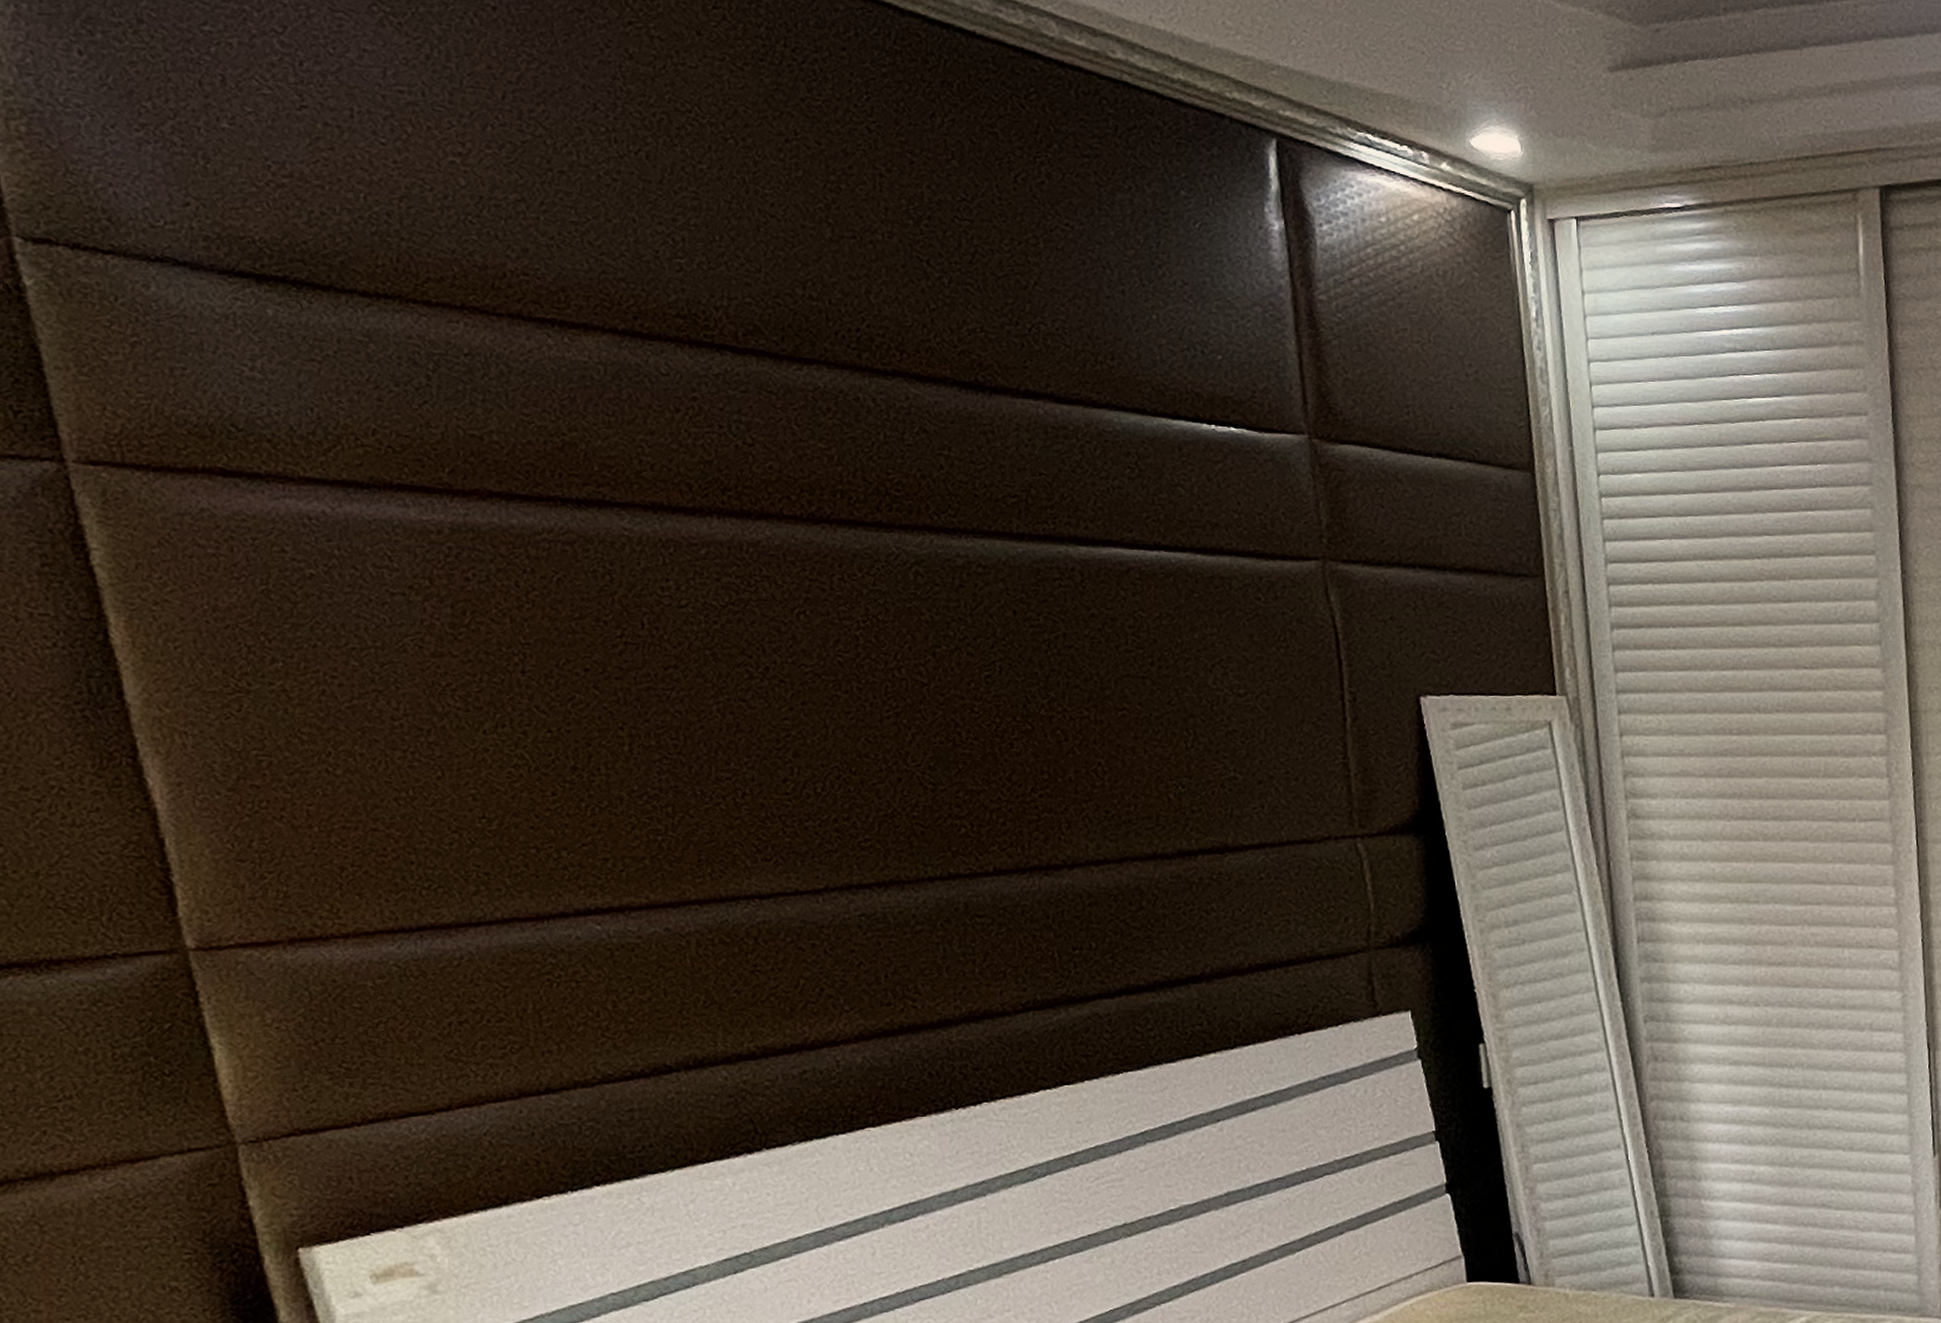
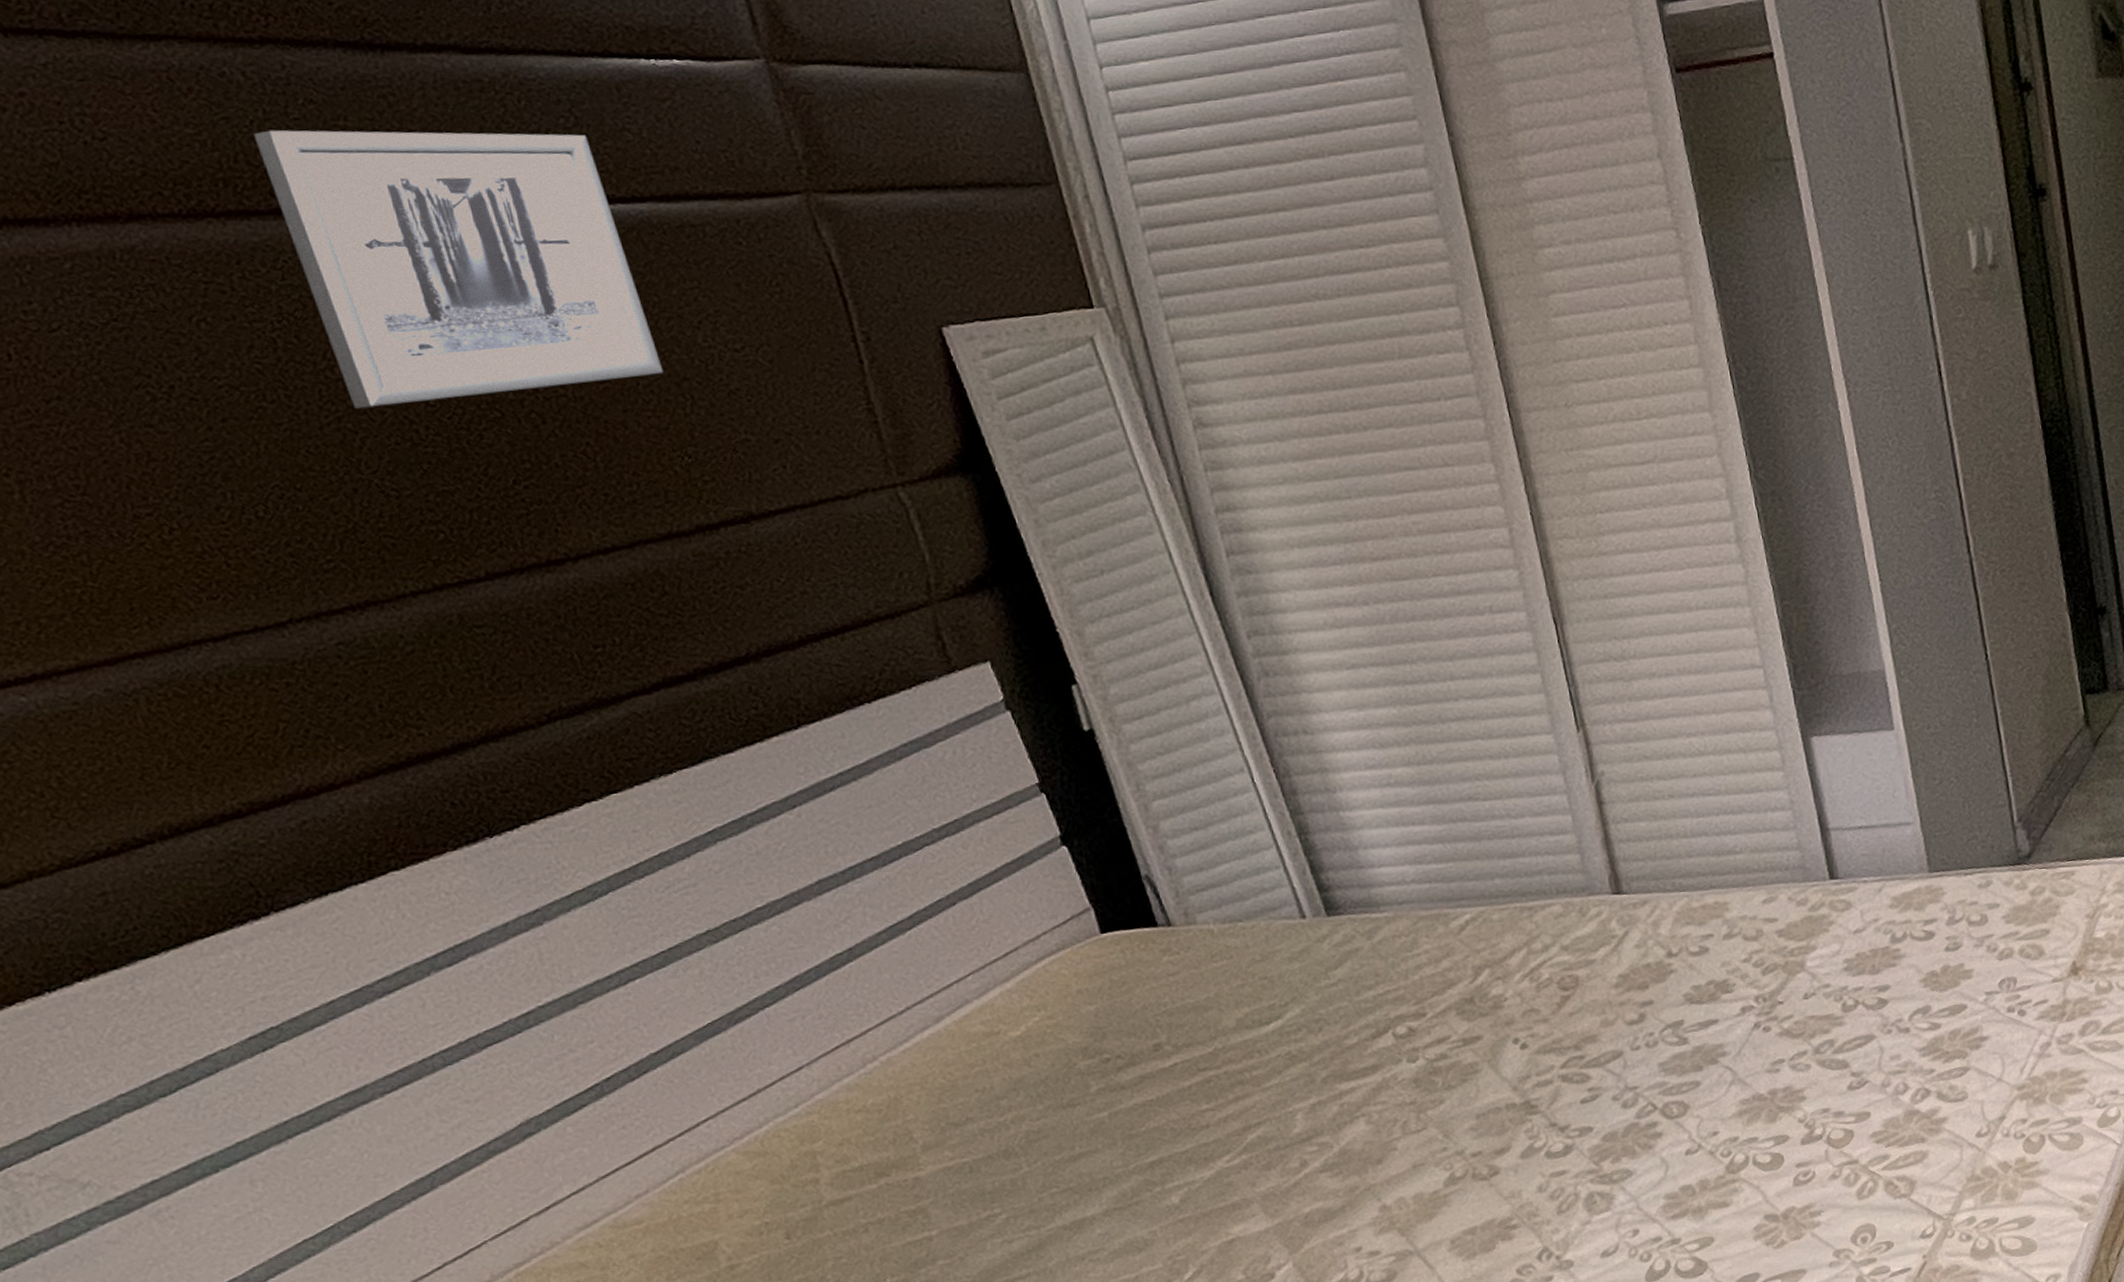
wall art: none [872,452,1175,709] -> present [253,130,664,409]

